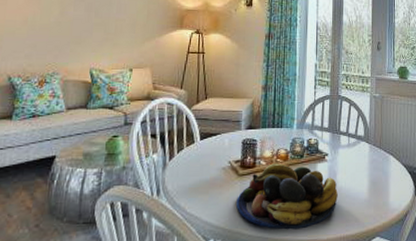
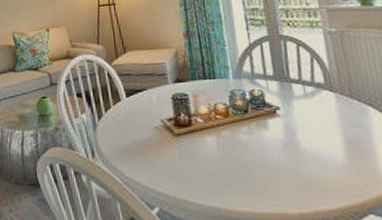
fruit bowl: present [236,163,338,230] -> none [177,120,304,200]

